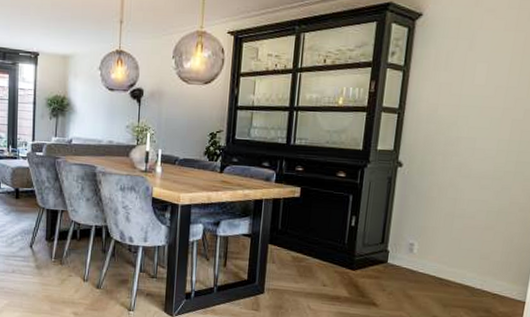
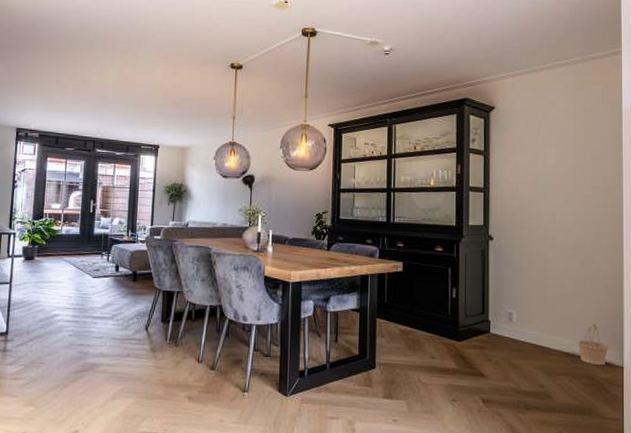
basket: none [479,257,513,300] -> present [577,323,609,366]

